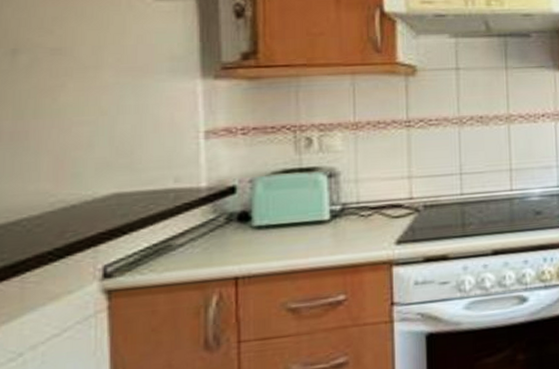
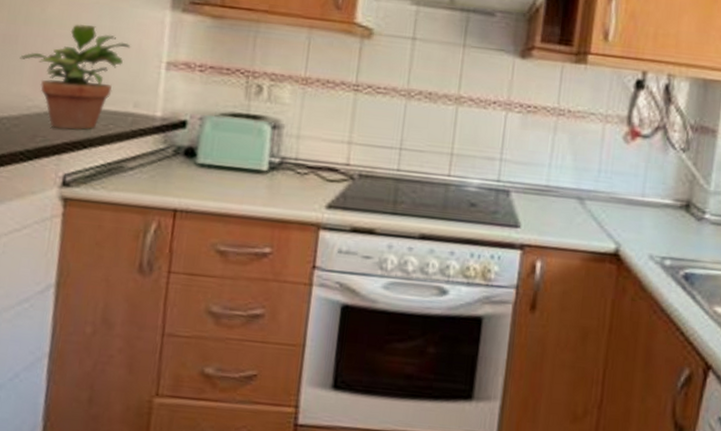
potted plant: none [33,106,162,220] -> present [20,24,131,131]

